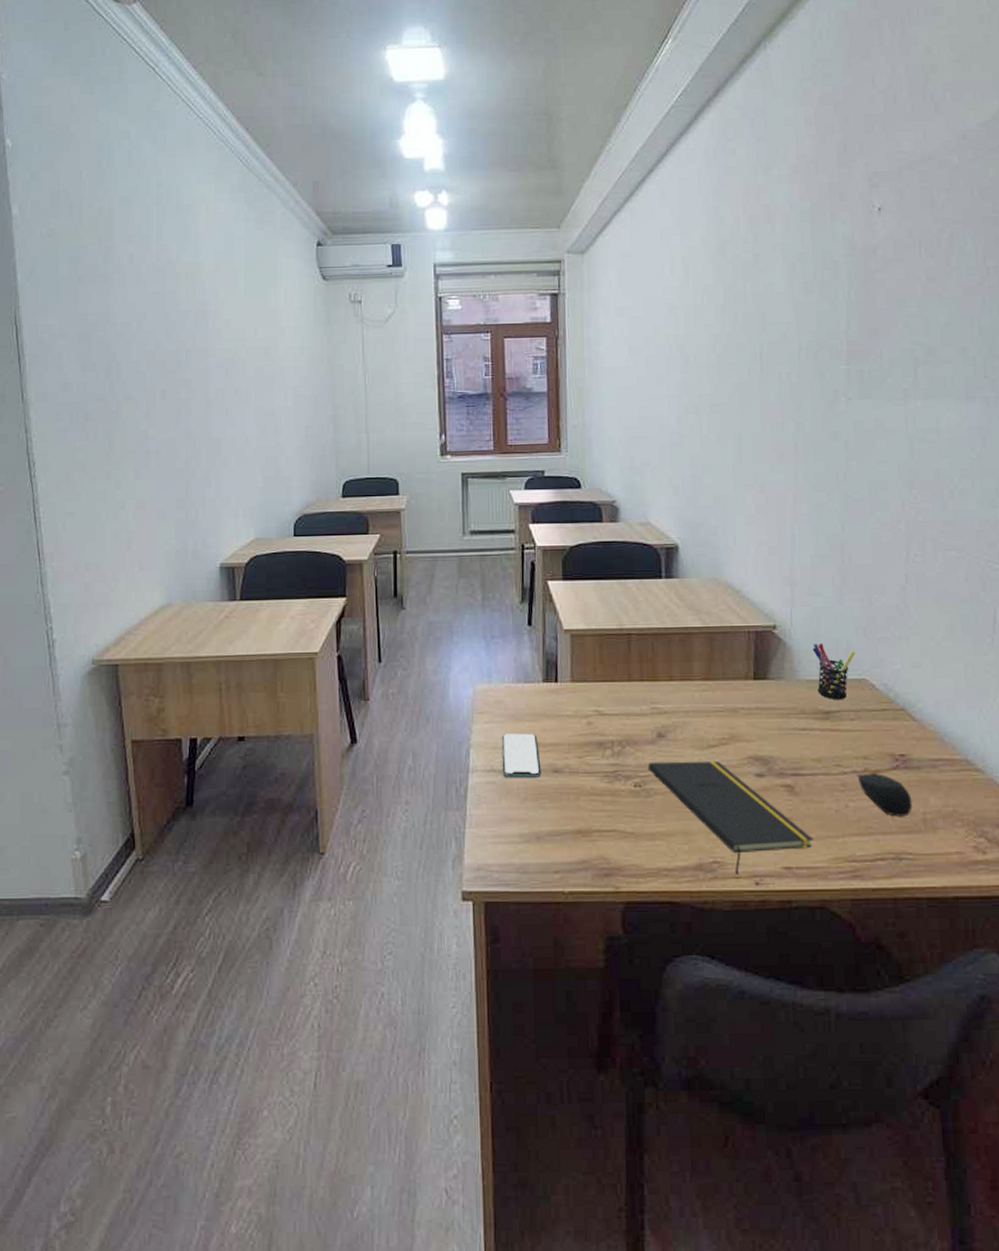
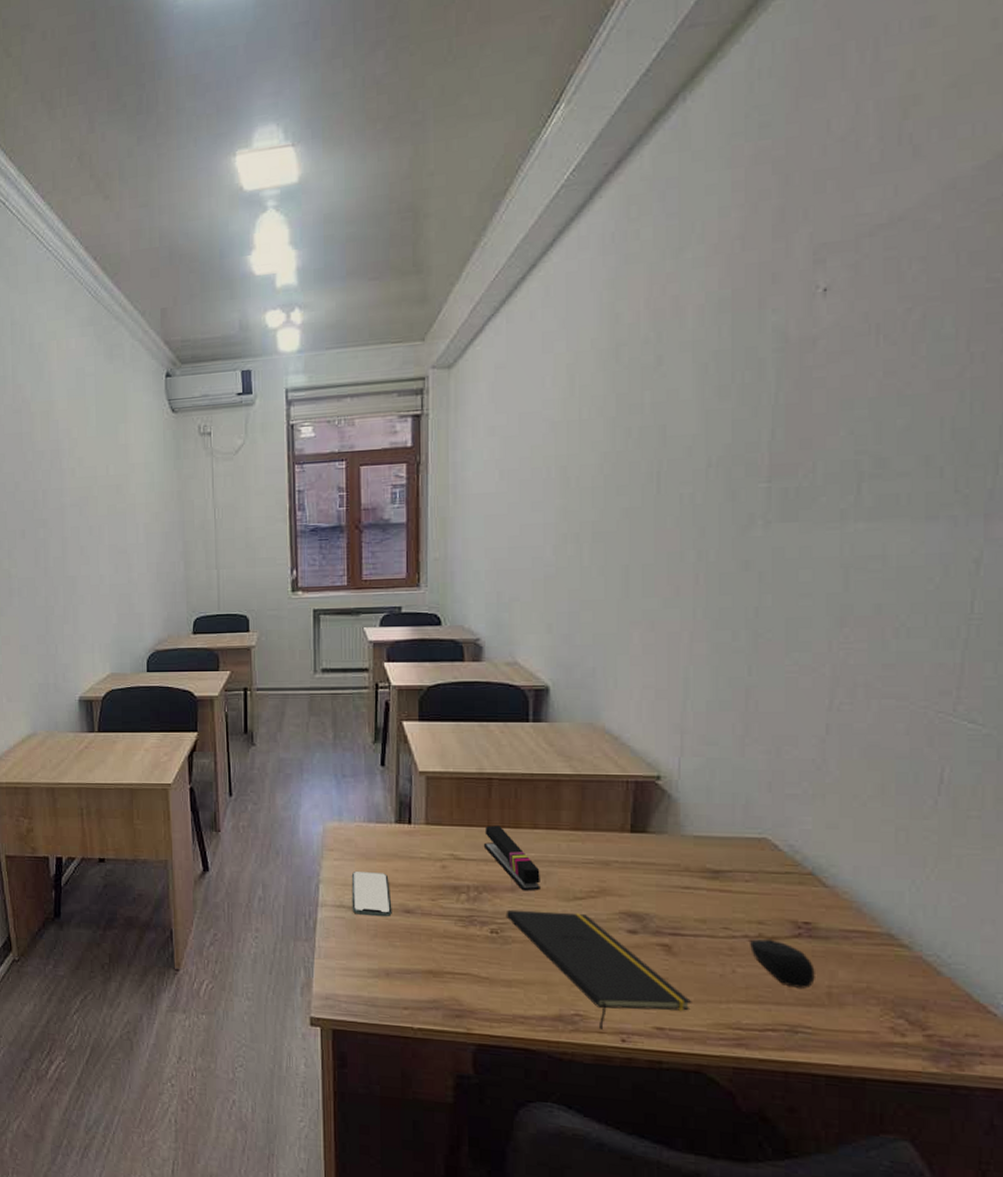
stapler: none [625,679,678,743] -> present [483,825,540,891]
pen holder: present [812,642,856,700] -> none [703,796,757,860]

